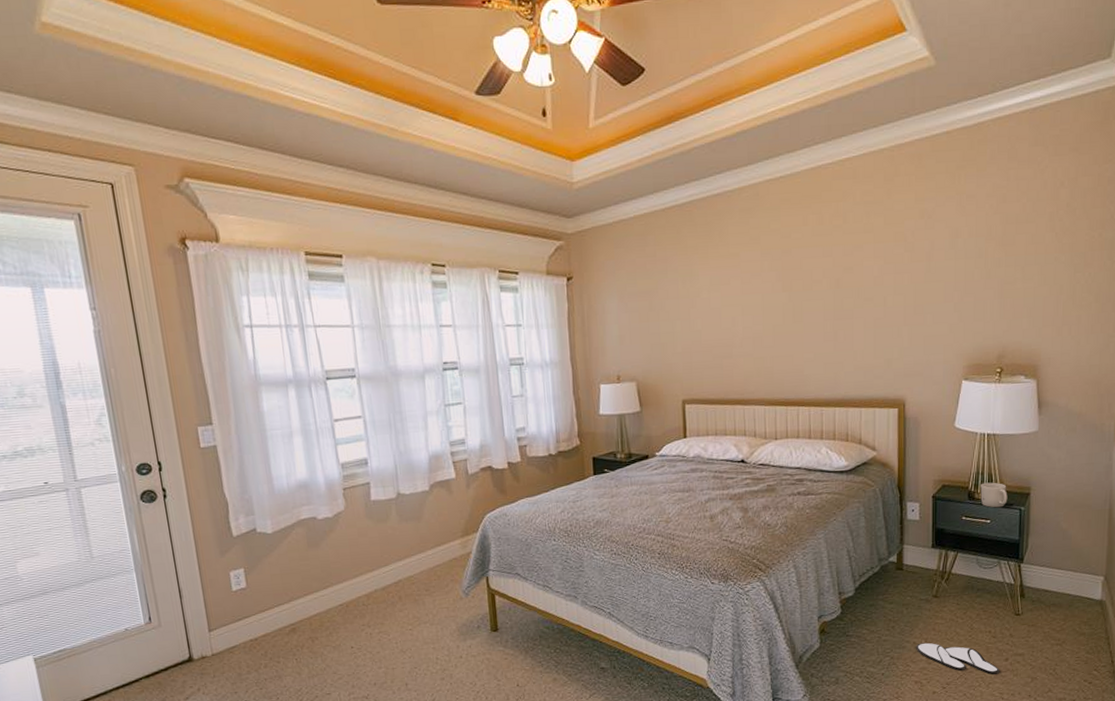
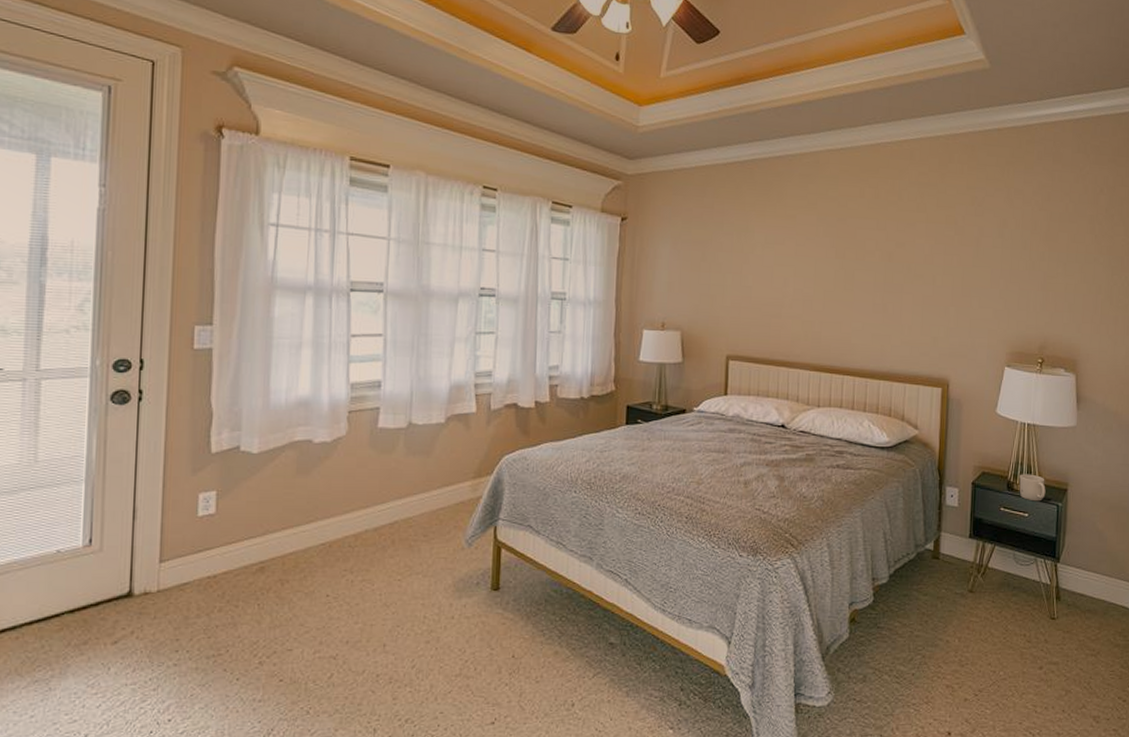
slippers: present [916,643,1000,674] -> none [949,642,1034,684]

